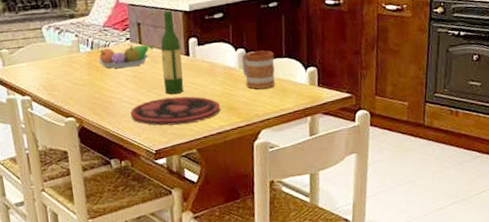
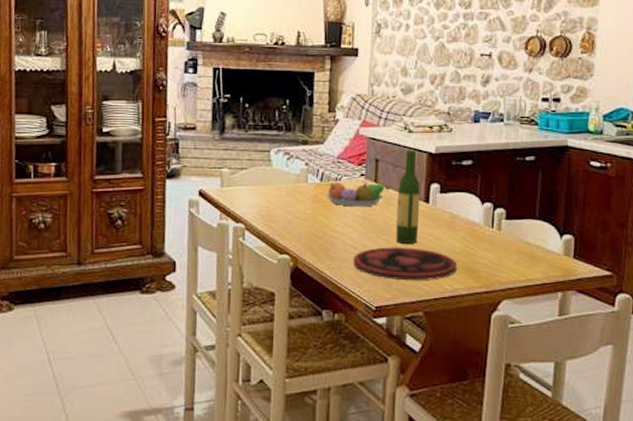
mug: present [242,50,275,90] -> none [487,208,526,253]

